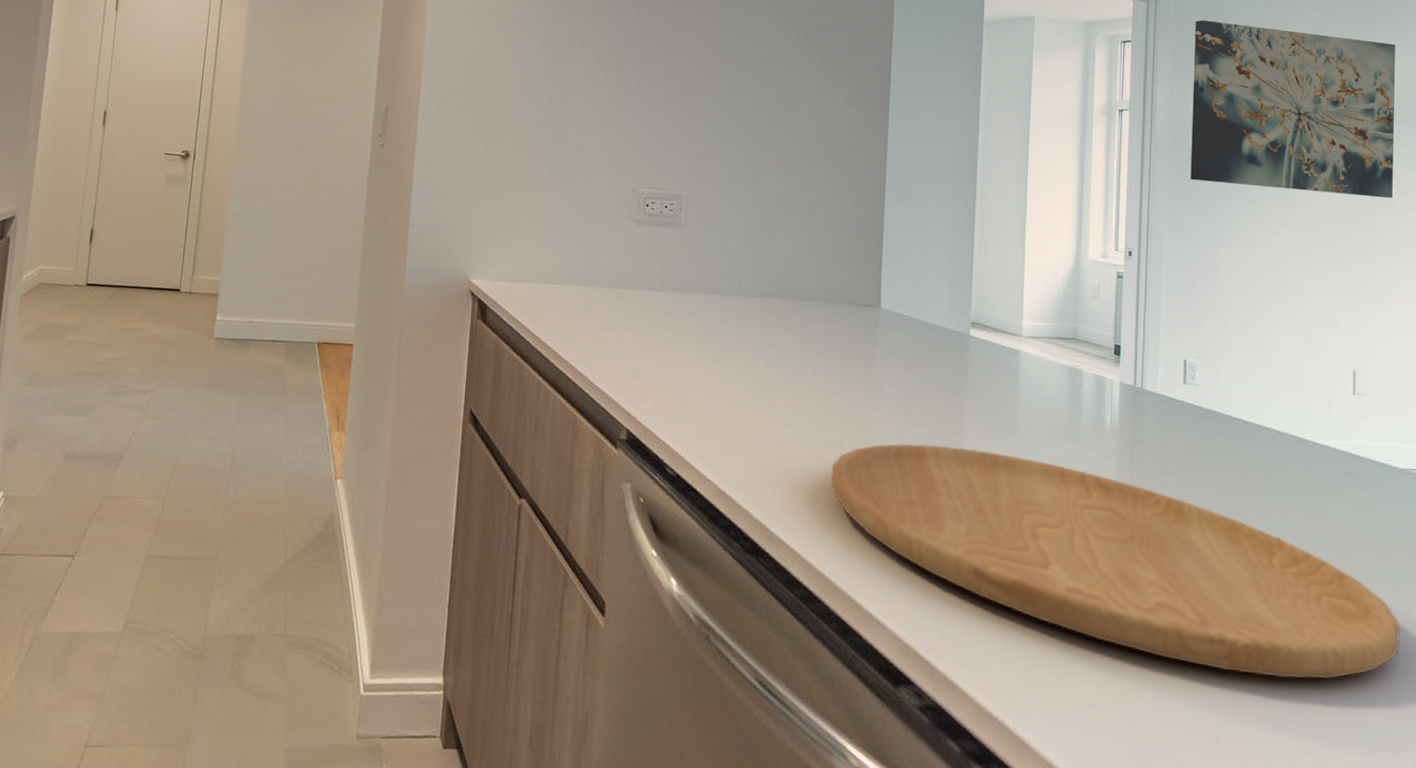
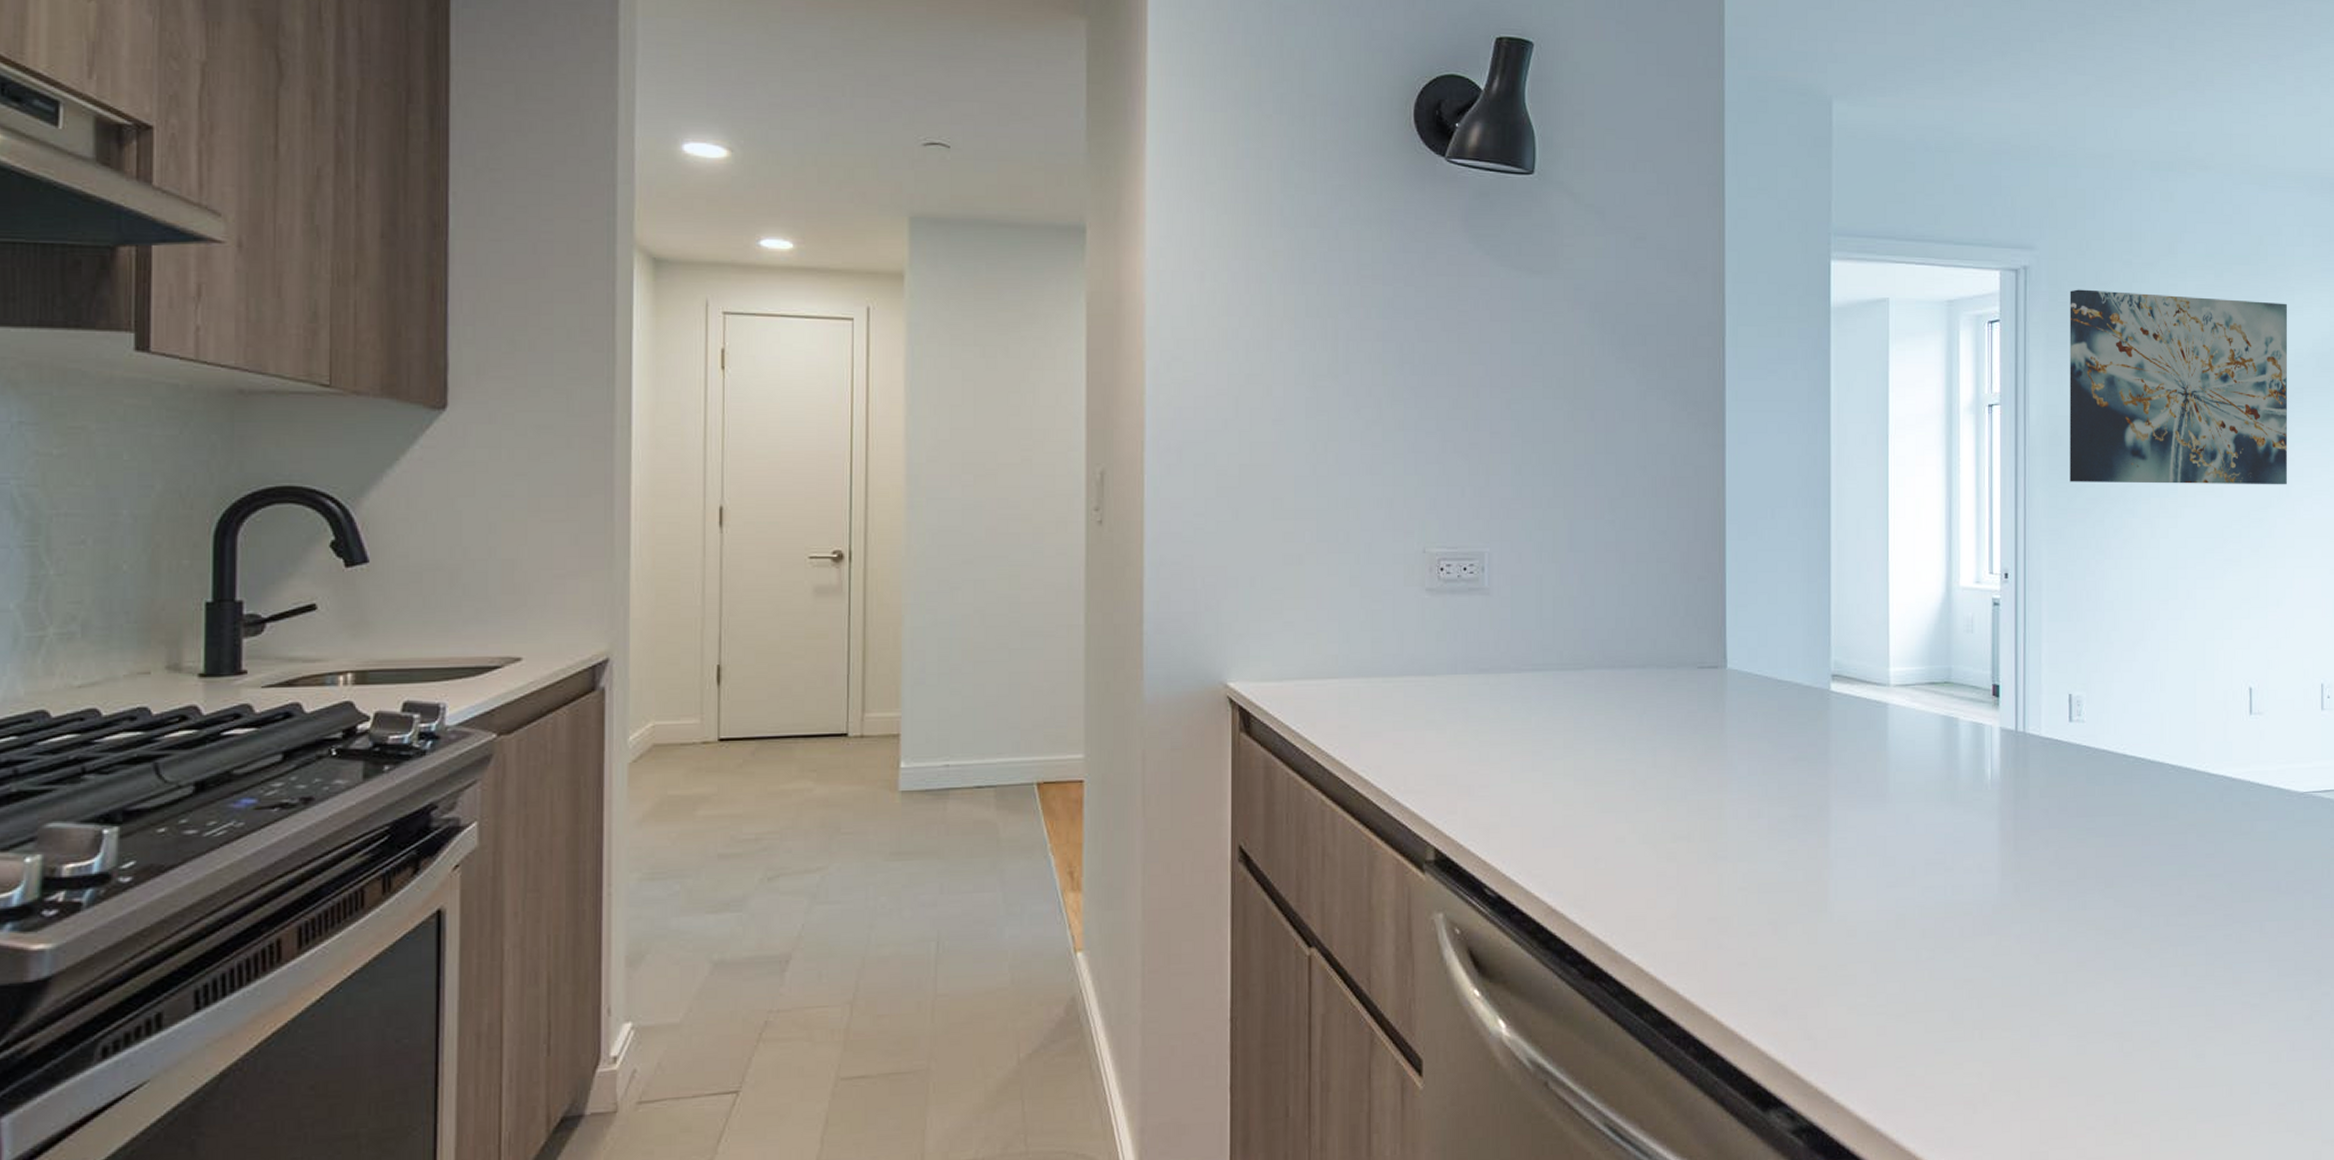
cutting board: present [830,443,1401,679] -> none [1679,824,2304,1042]

